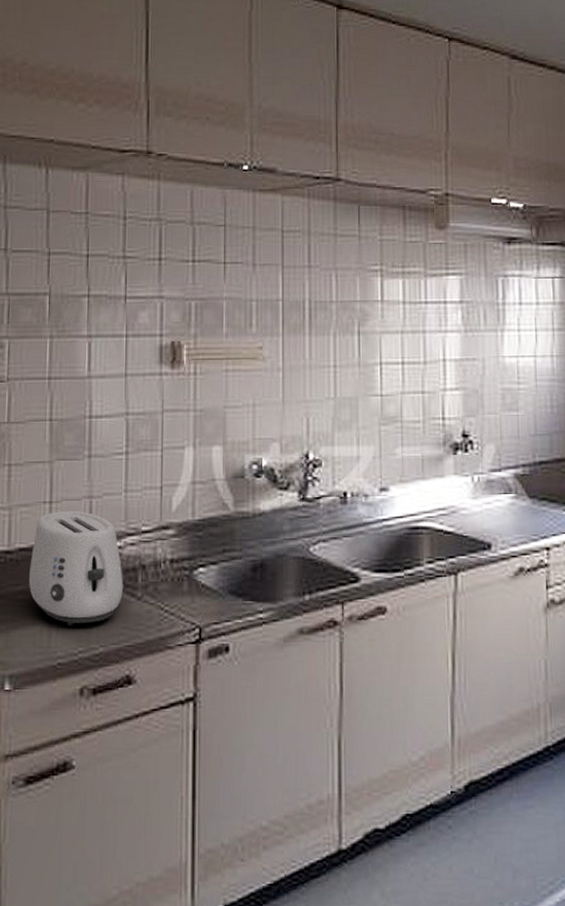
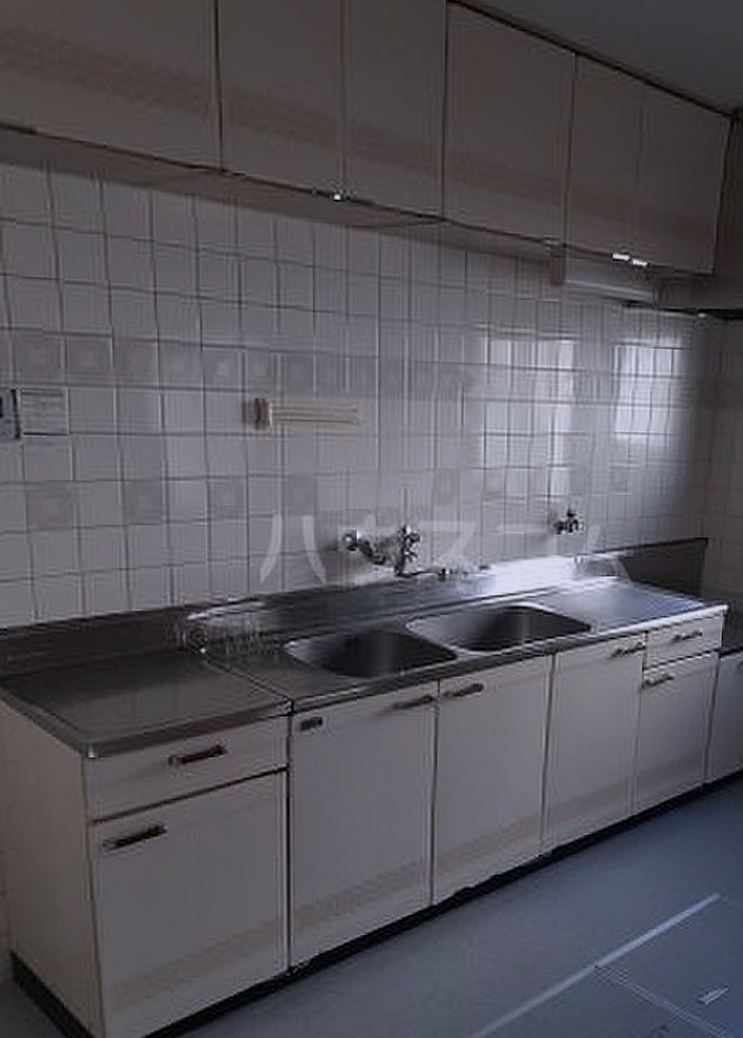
toaster: present [29,511,123,626] -> none [108,579,210,696]

